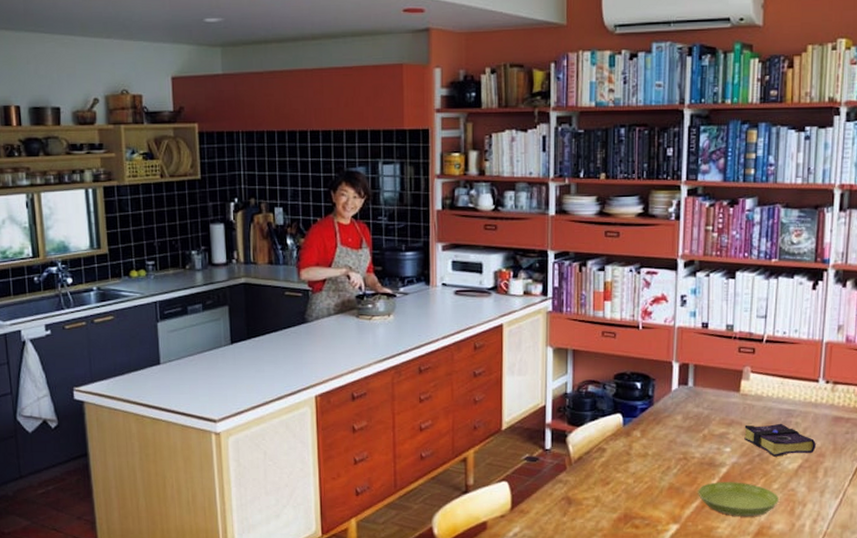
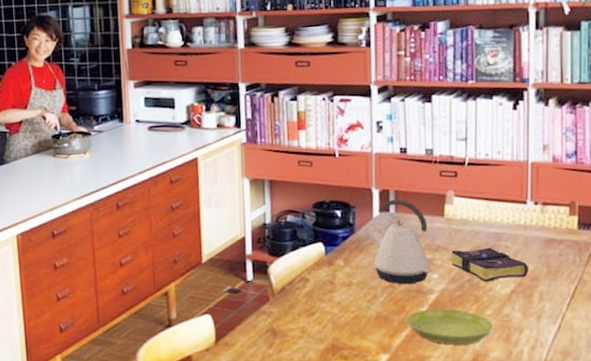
kettle: none [667,373,726,457] -> present [369,199,433,285]

